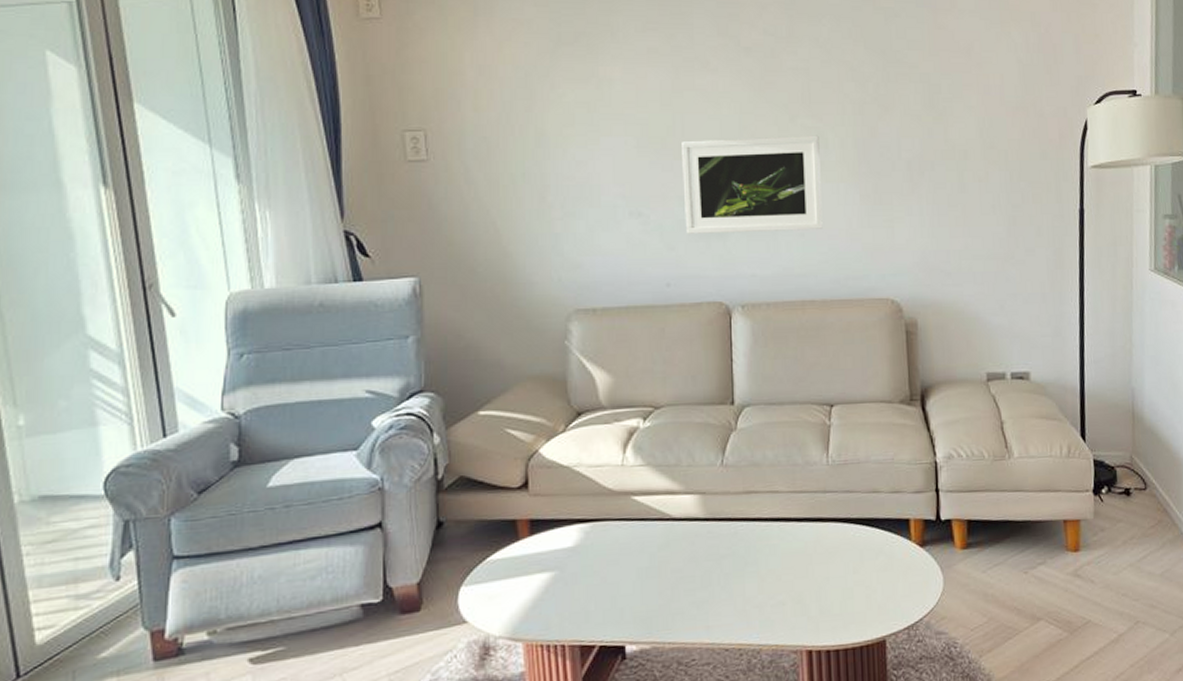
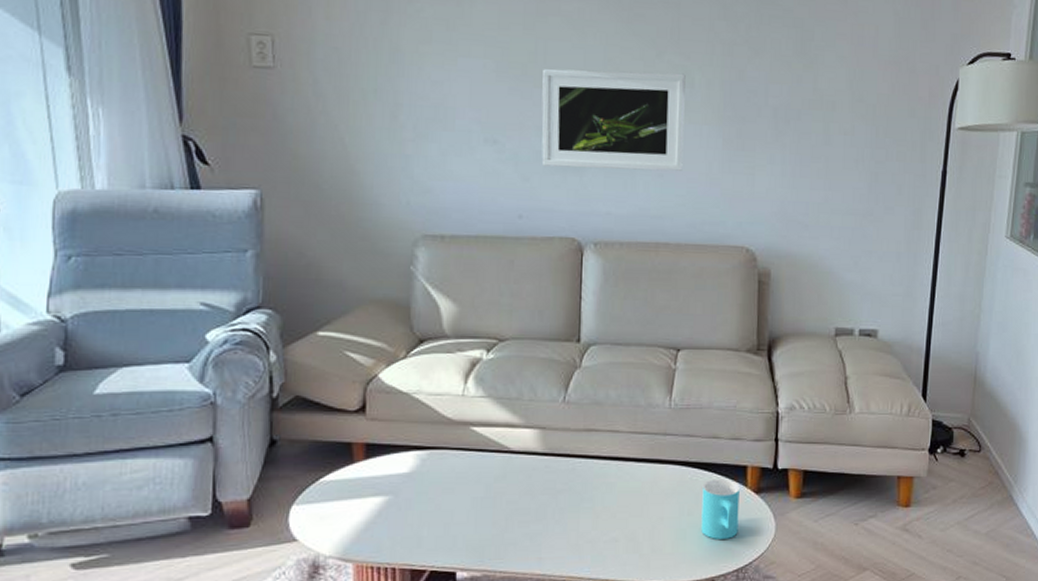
cup: none [866,533,906,597] -> present [701,478,740,539]

